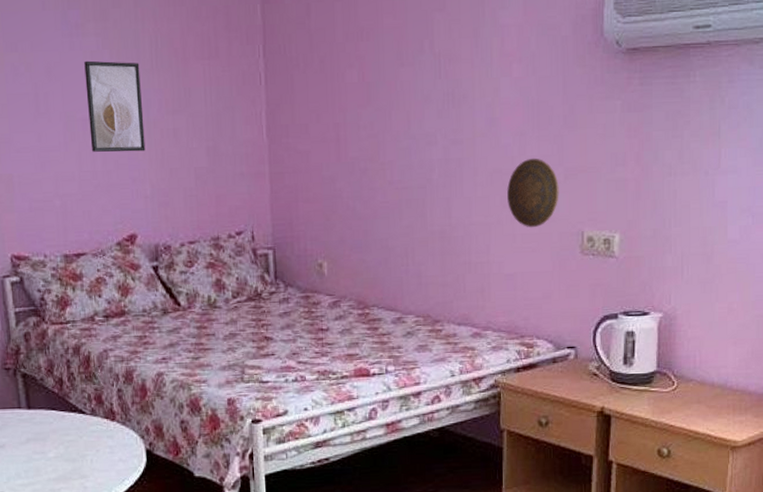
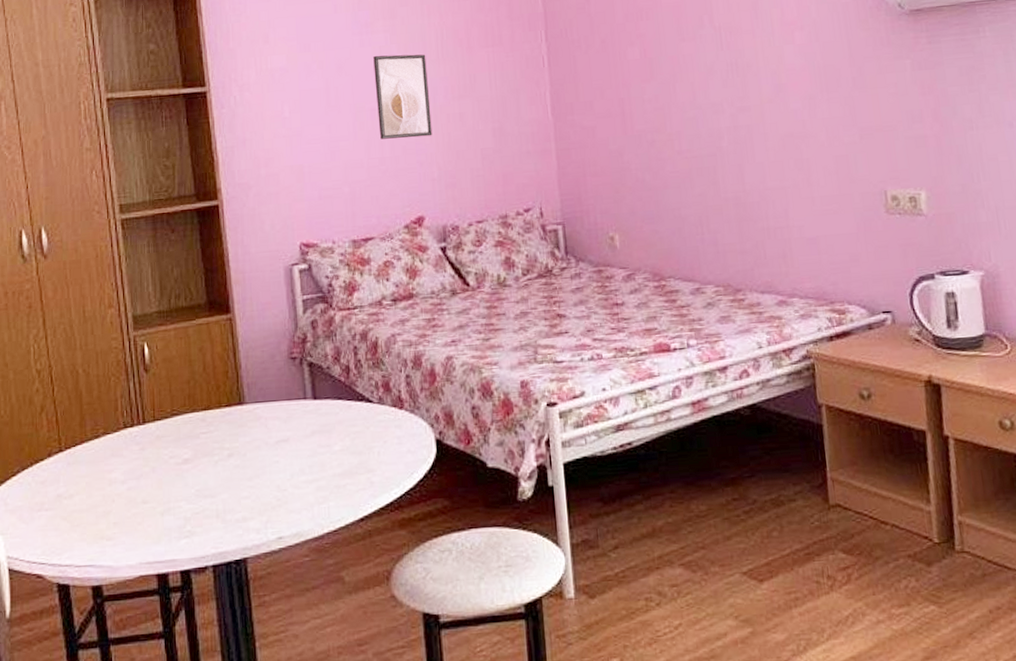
decorative plate: present [507,158,559,228] -> none [800,120,857,190]

